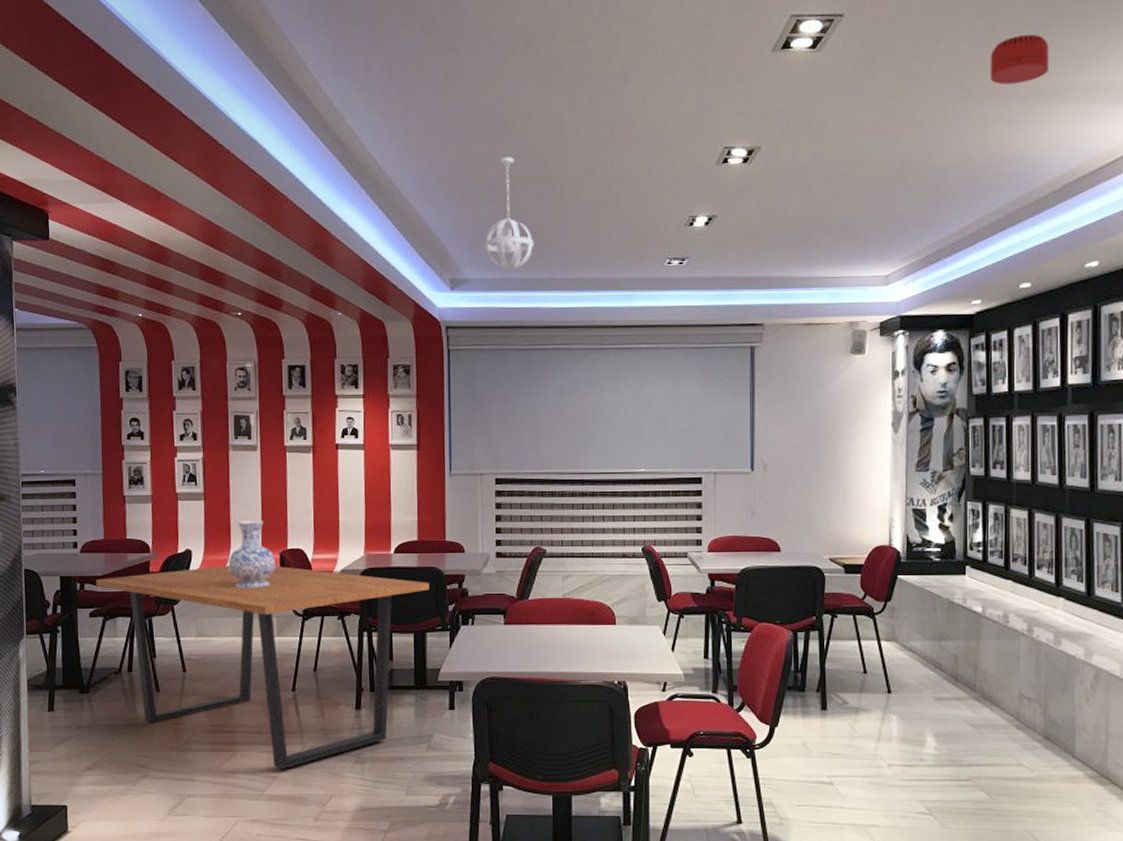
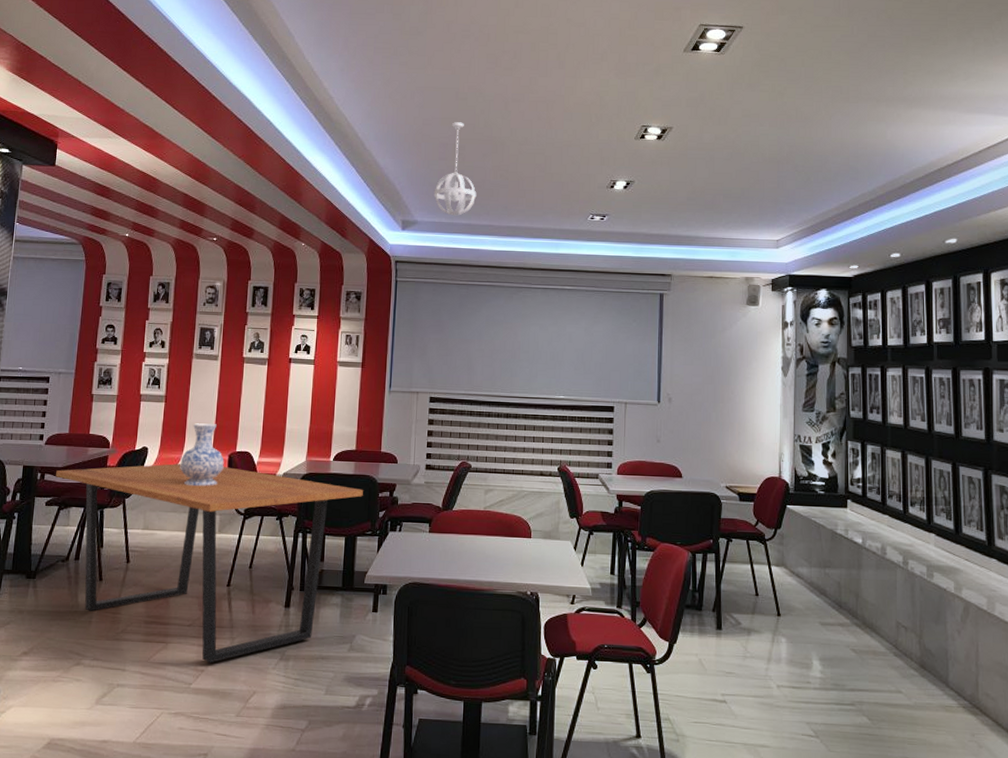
smoke detector: present [990,34,1049,84] -> none [863,52,911,90]

